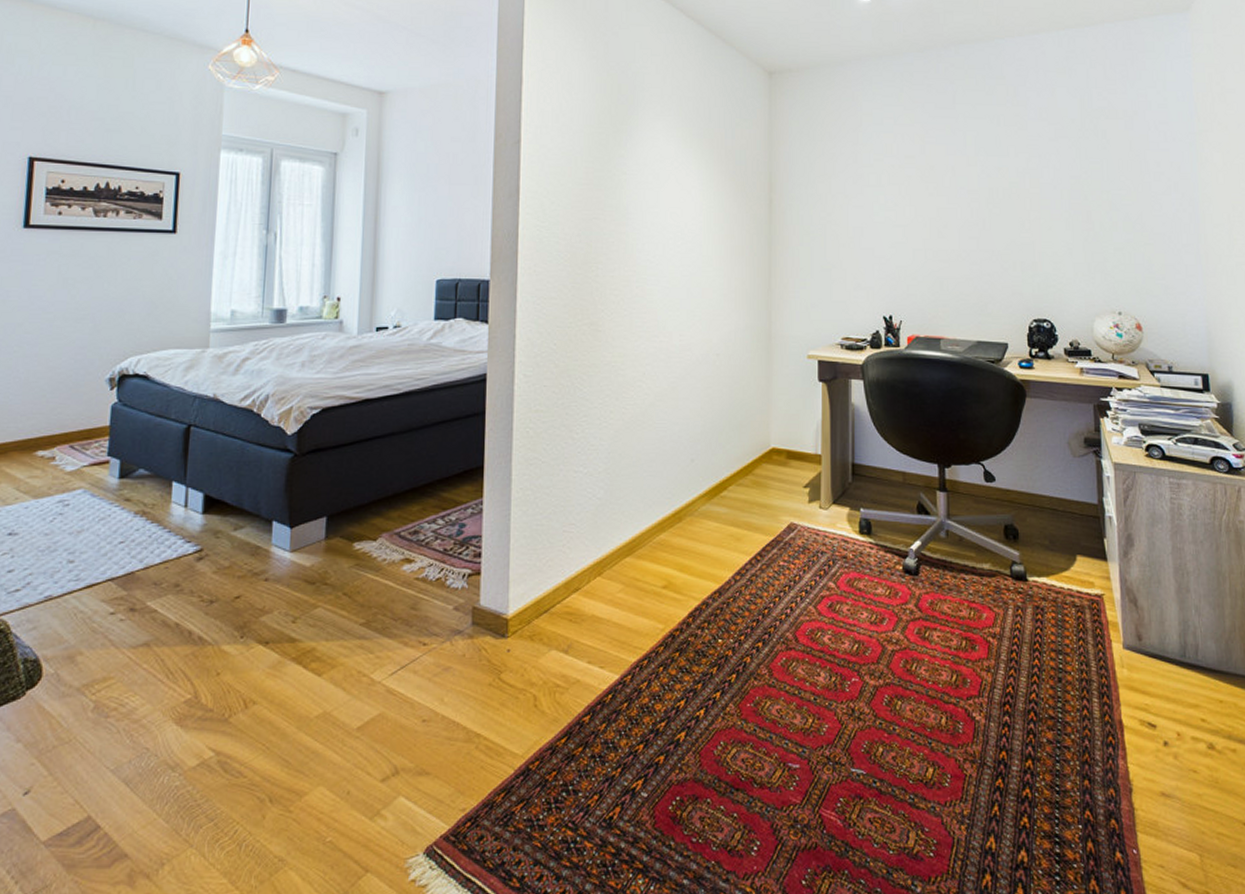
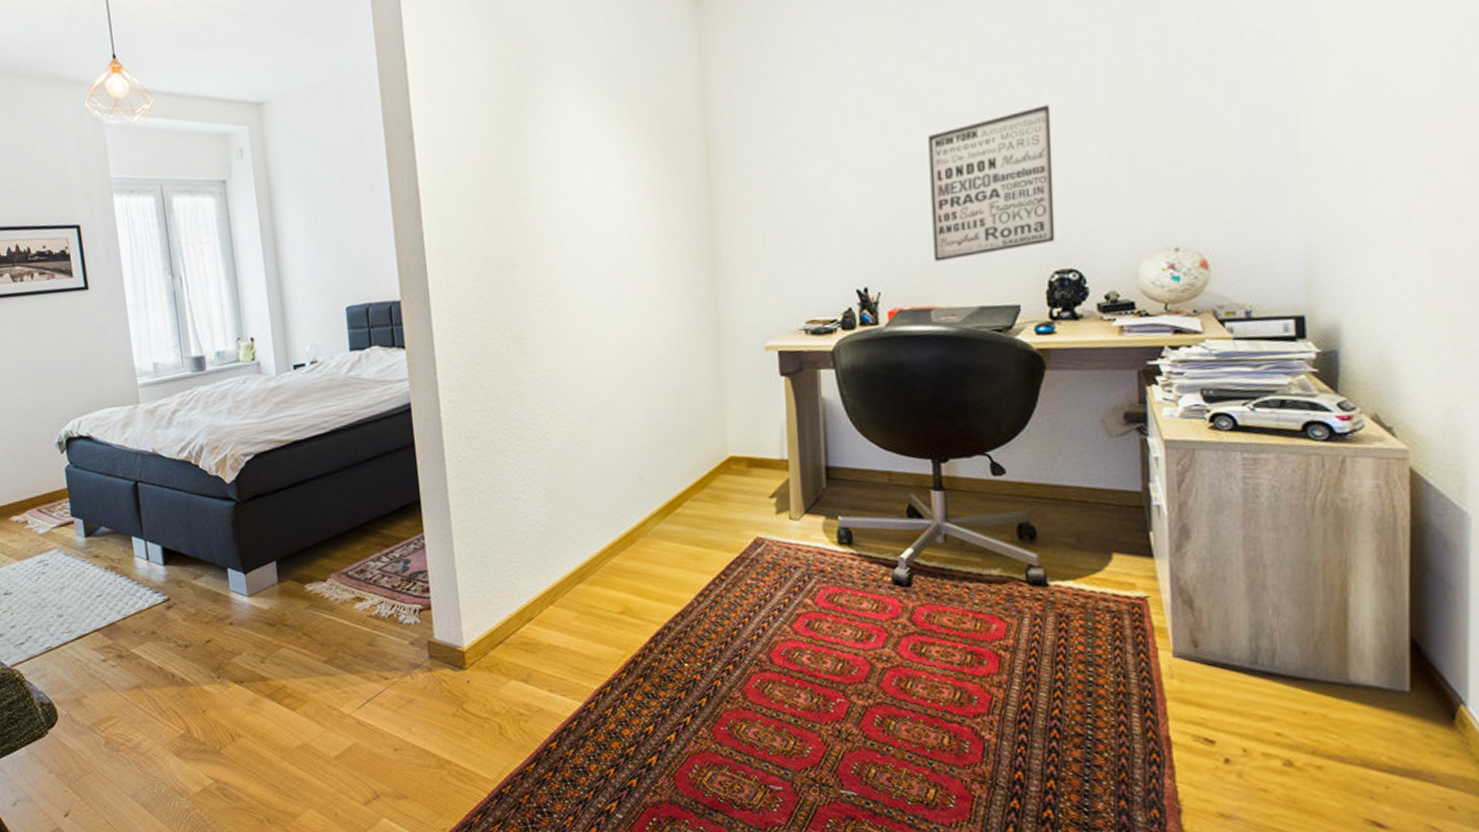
wall art: none [942,192,1034,301] -> present [928,104,1056,262]

